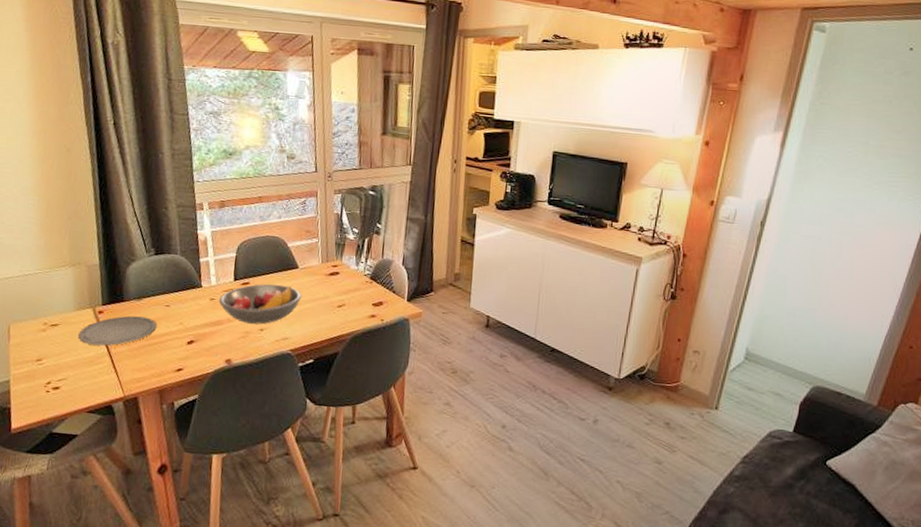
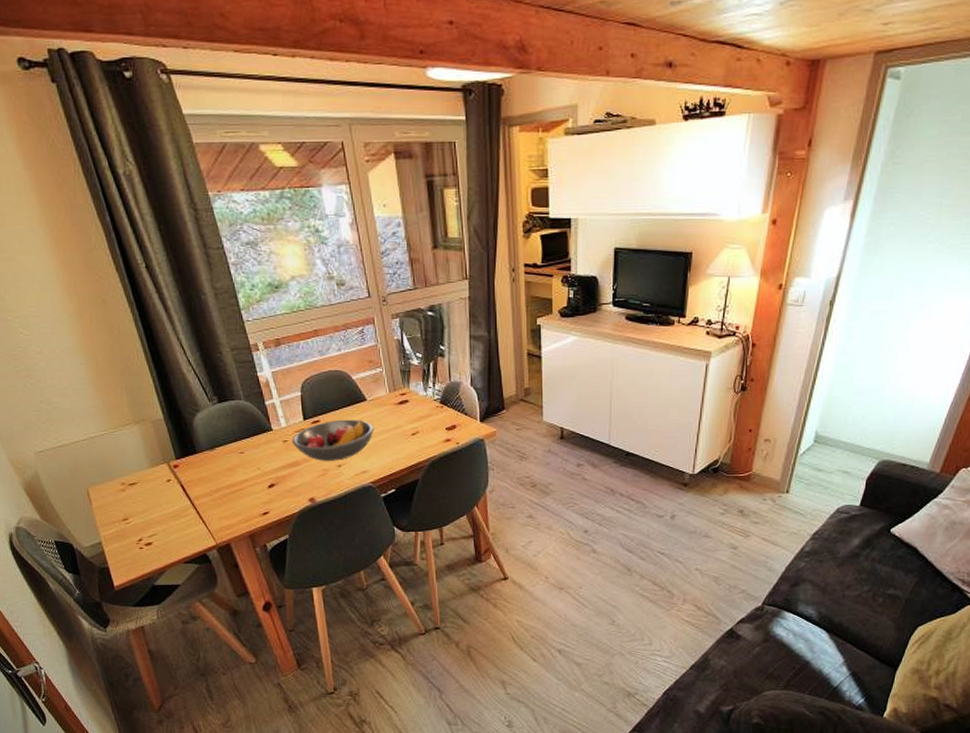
plate: present [78,315,156,346] -> none [158,466,234,499]

